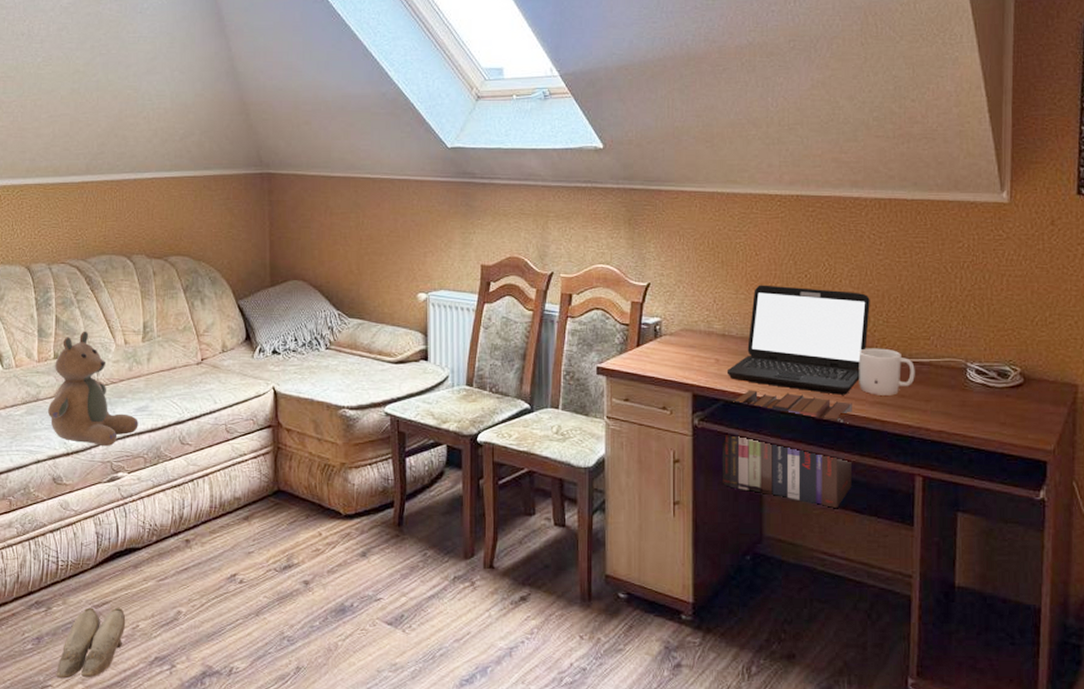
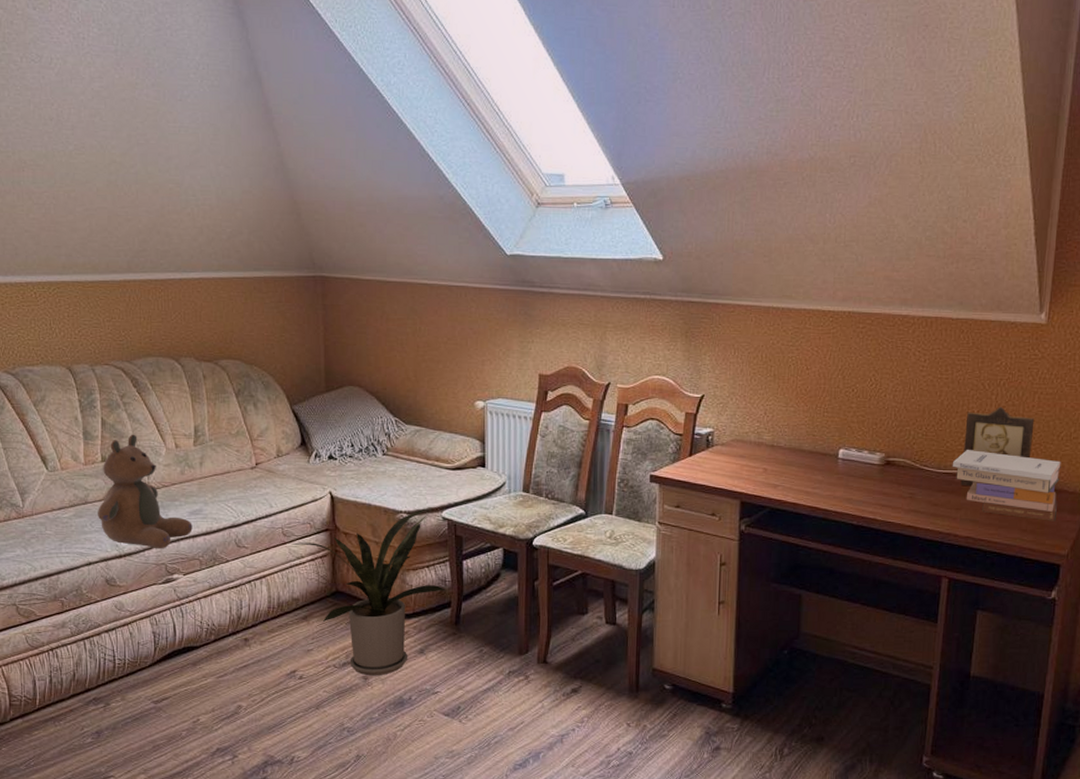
slippers: present [56,607,126,679] -> none [117,702,186,770]
house plant: none [235,403,390,581] -> present [292,508,447,676]
books: present [721,390,853,509] -> none [764,498,889,608]
laptop: present [726,285,870,395] -> none [773,398,912,503]
mug: present [858,348,915,396] -> none [896,459,949,504]
books: none [917,337,1038,414] -> present [952,450,1061,521]
photo frame: none [928,290,1005,376] -> present [960,406,1035,487]

